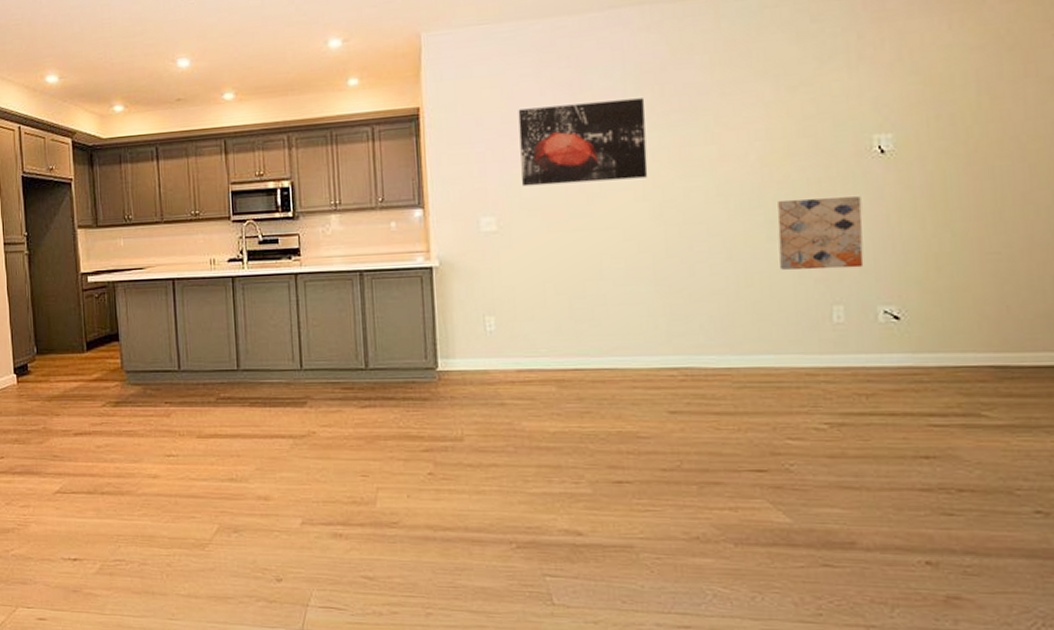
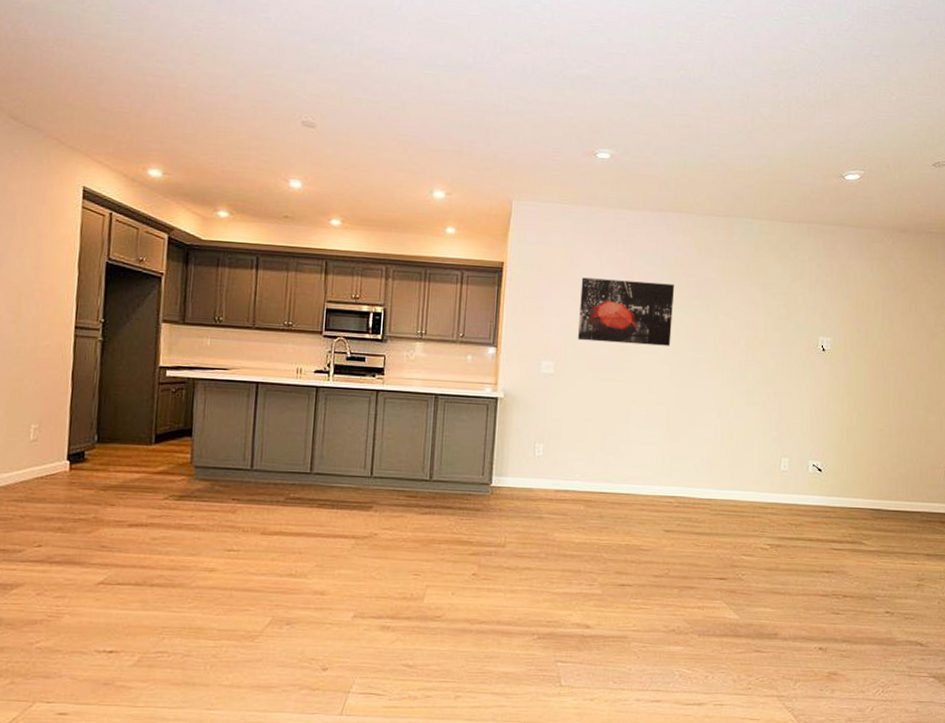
wall art: present [777,196,864,270] -> none [752,376,807,432]

